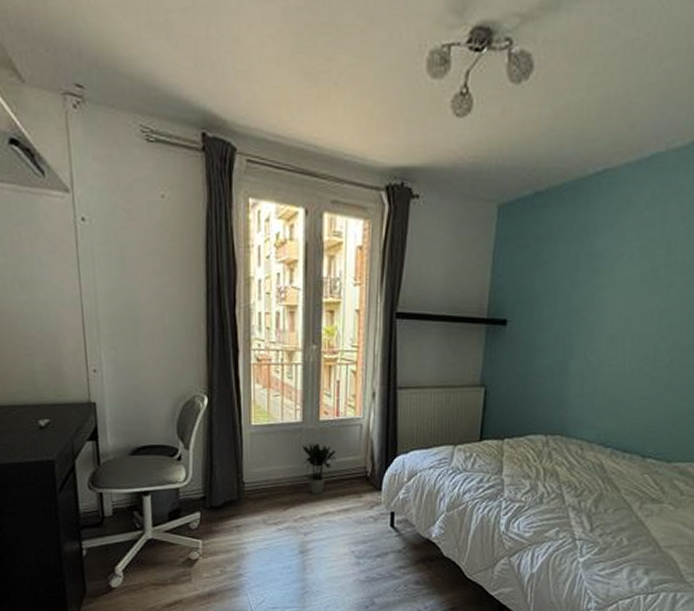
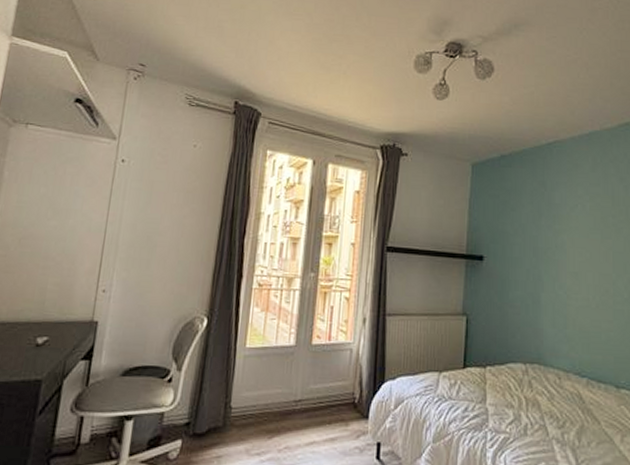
potted plant: present [303,443,336,494] -> none [292,367,326,422]

